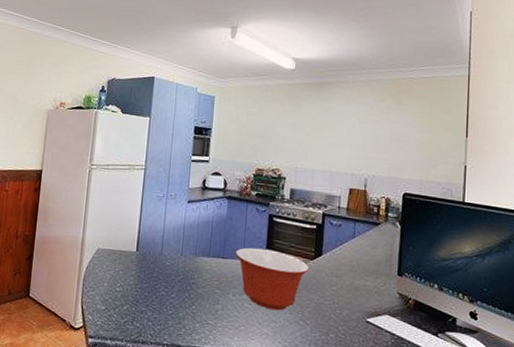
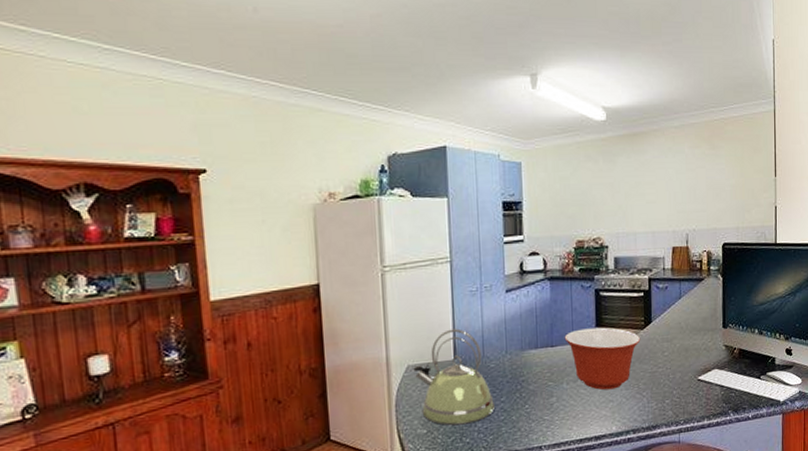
kettle: none [102,225,165,311] -> present [413,328,494,426]

